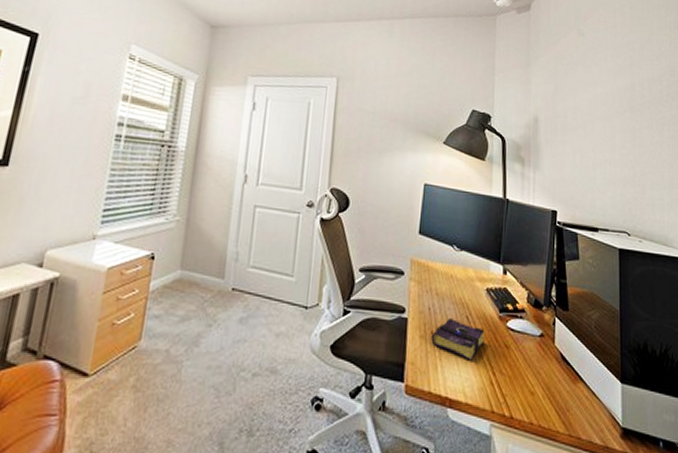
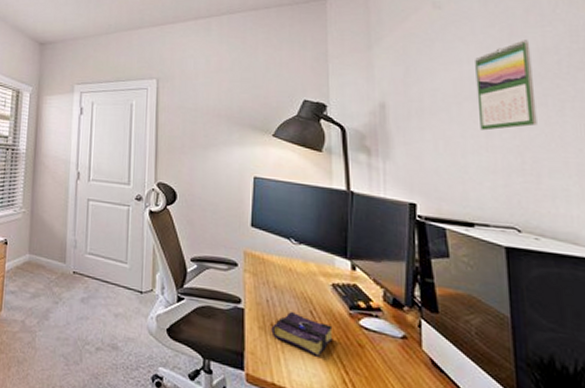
calendar: none [605,70,645,147] -> present [475,40,537,131]

